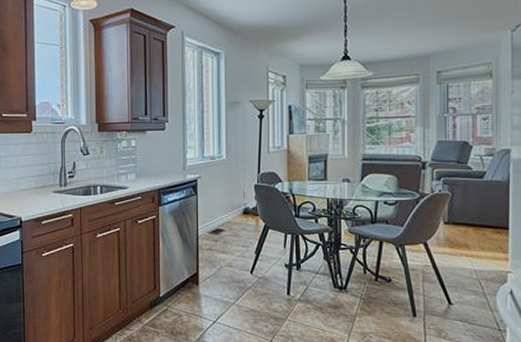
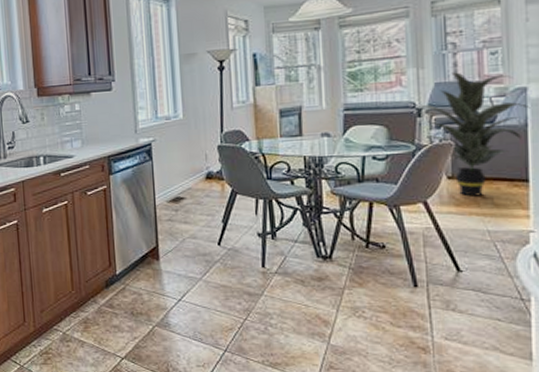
indoor plant: none [419,133,513,240] -> present [414,72,531,196]

